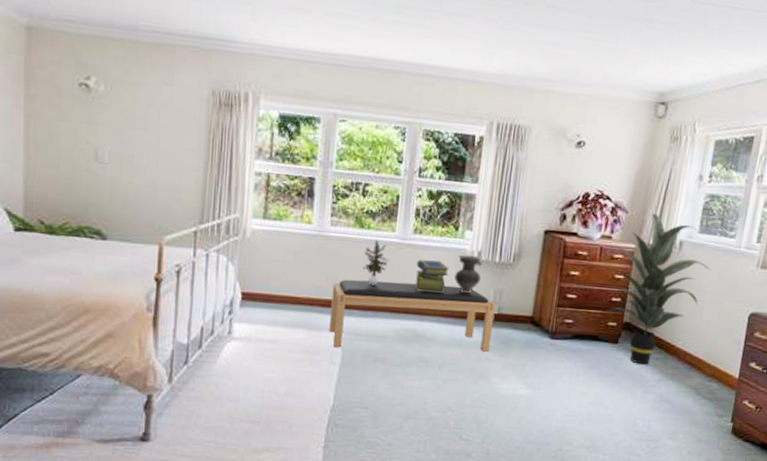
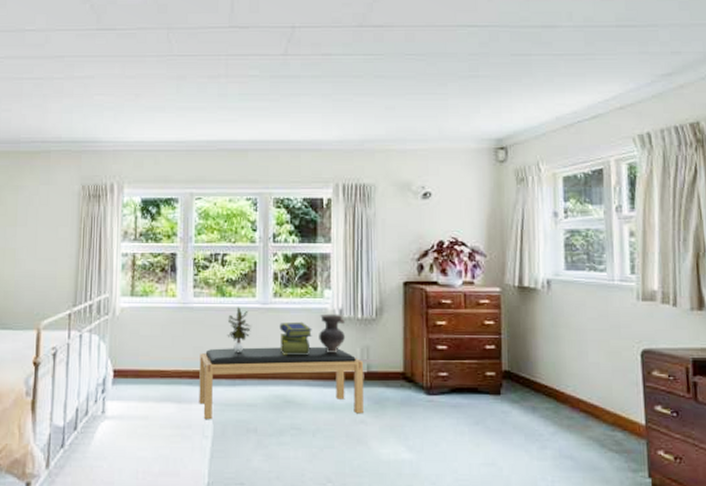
indoor plant: present [606,213,710,365] -> none [475,254,586,417]

